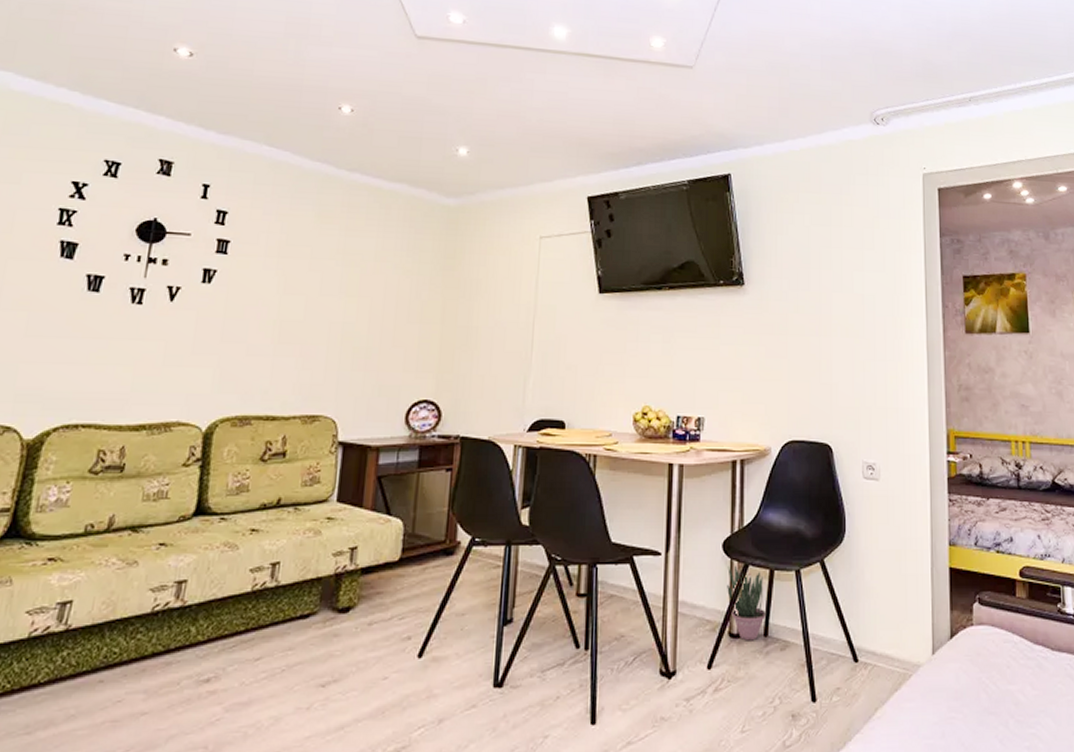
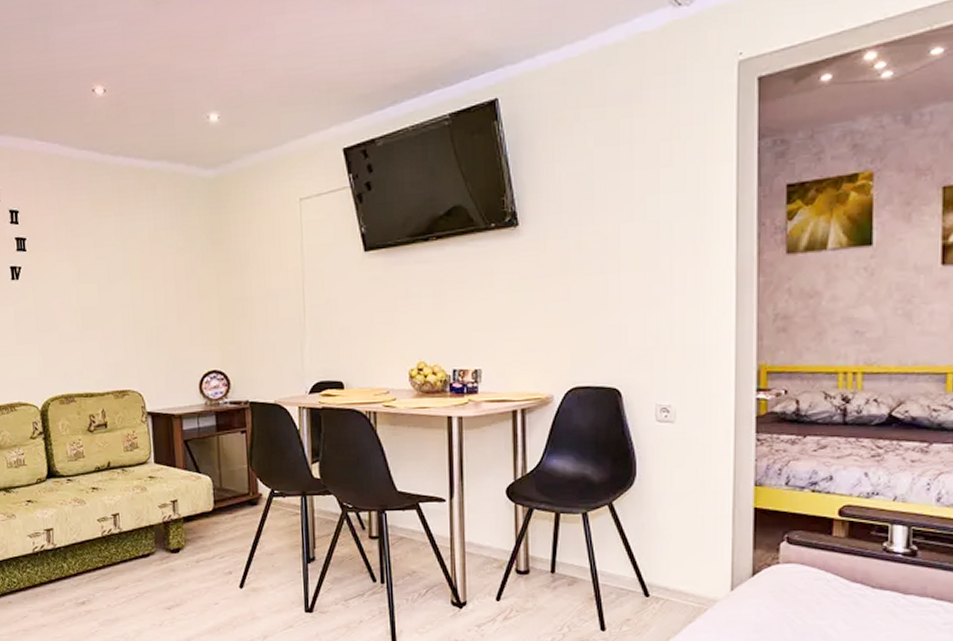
potted plant: present [727,565,766,641] -> none [512,509,552,577]

